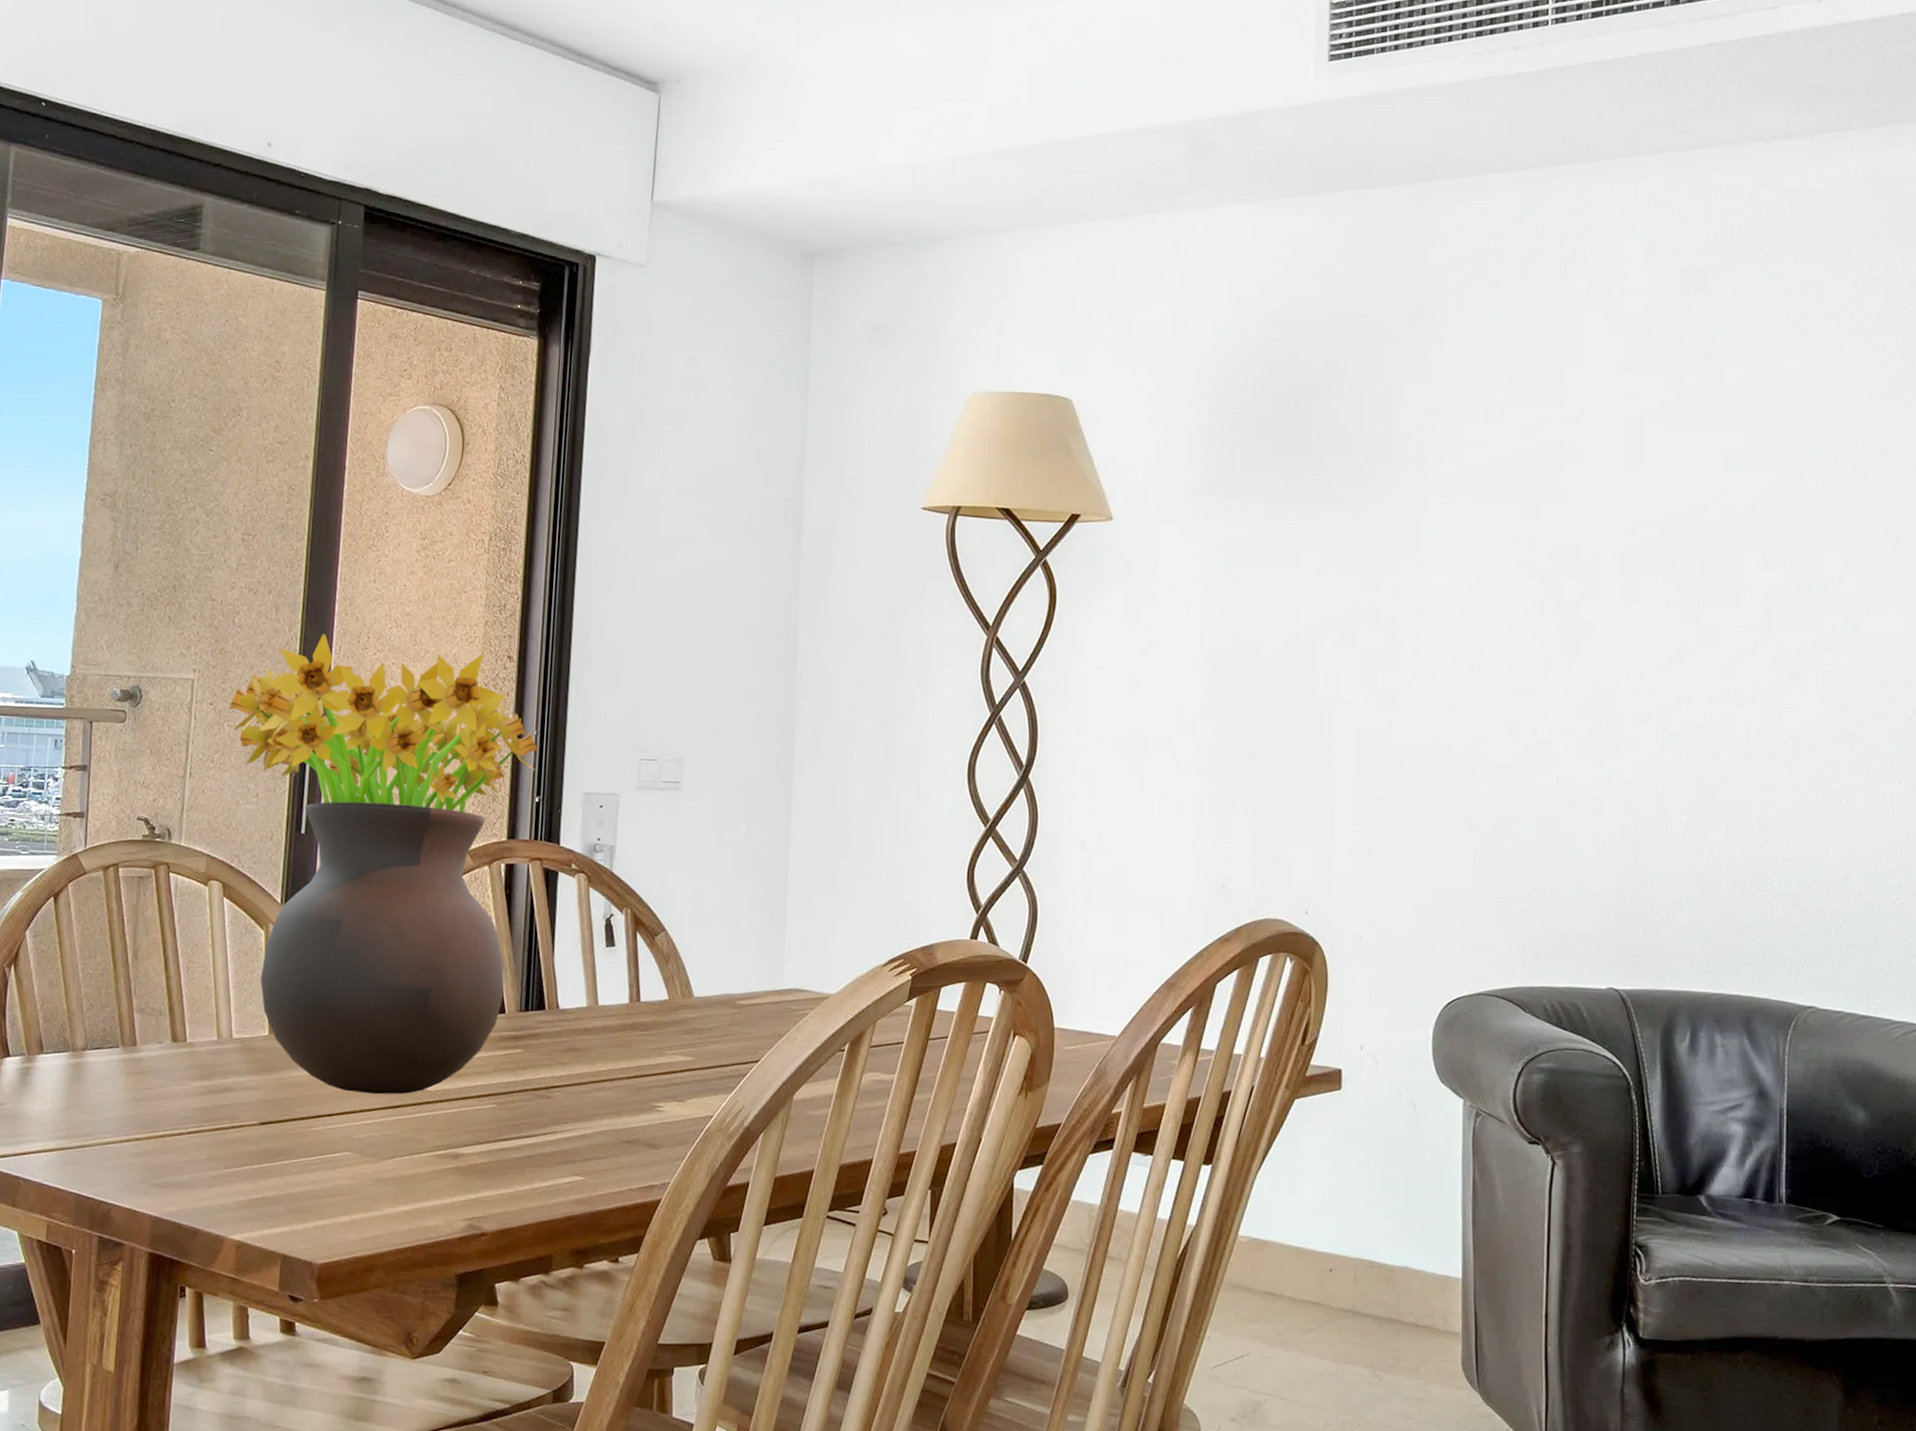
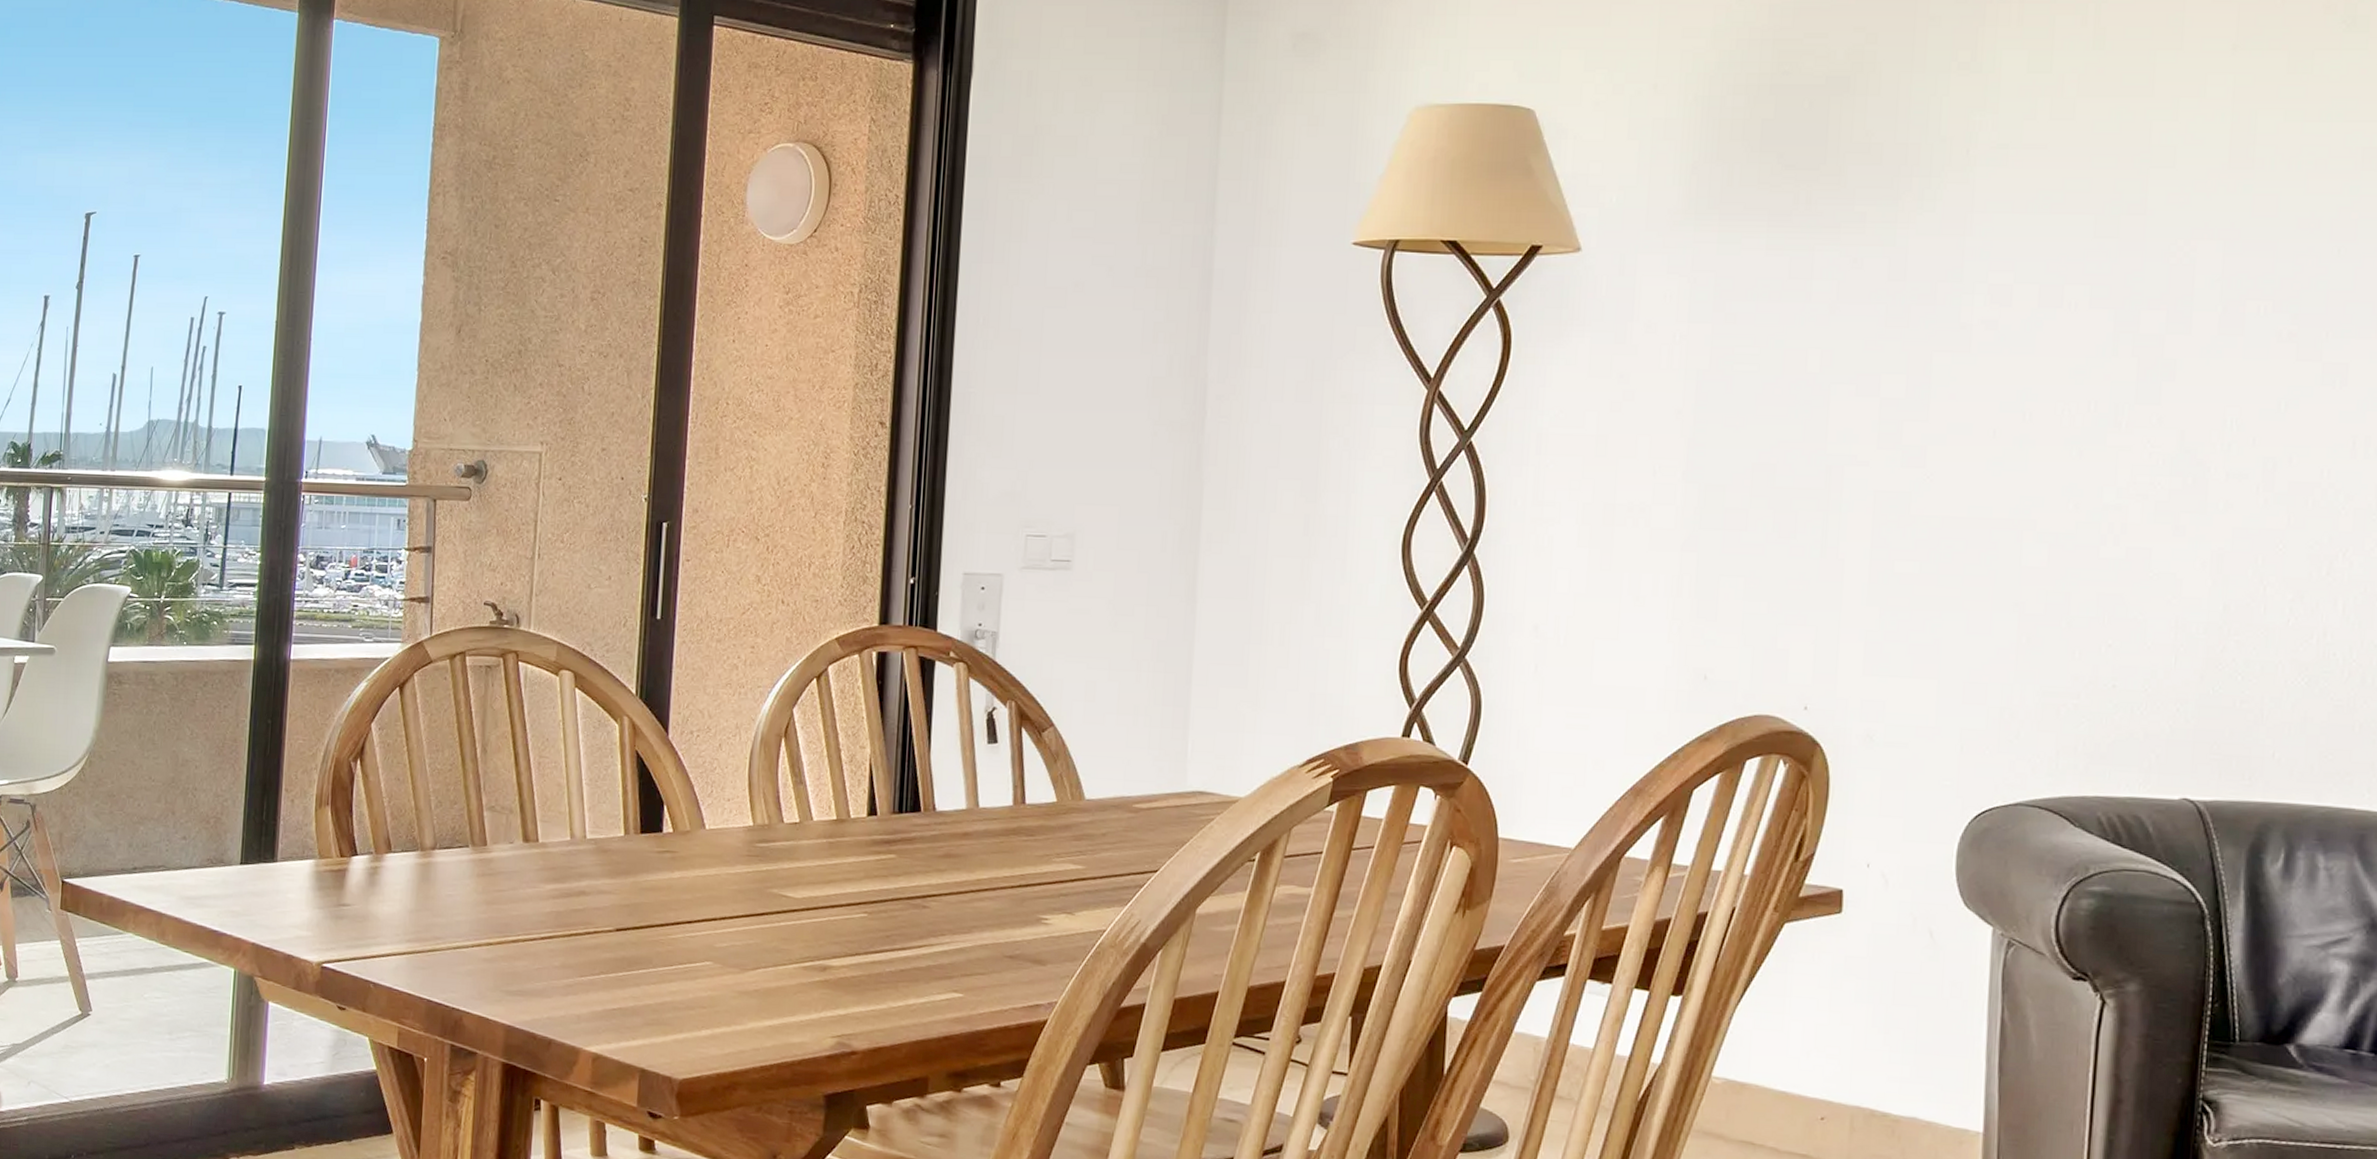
flower arrangement: present [229,634,539,1095] -> none [578,401,914,901]

